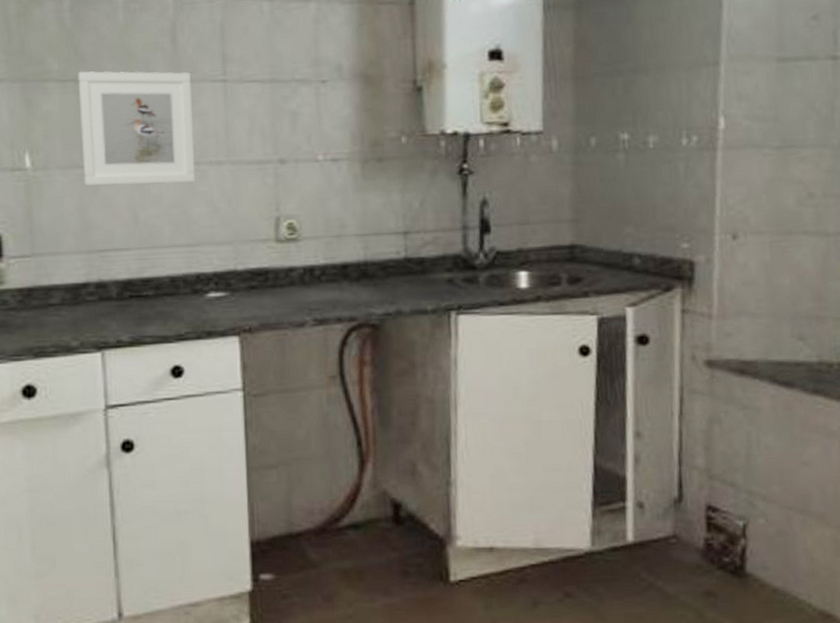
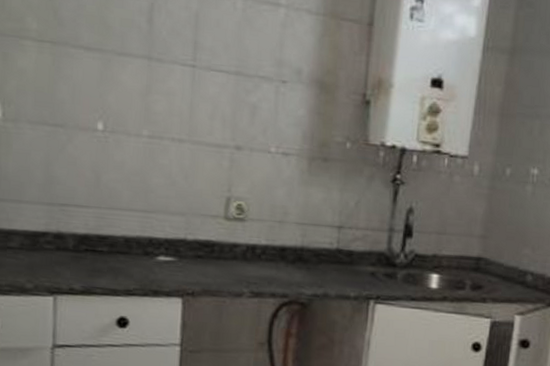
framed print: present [78,71,196,186] -> none [51,34,163,155]

